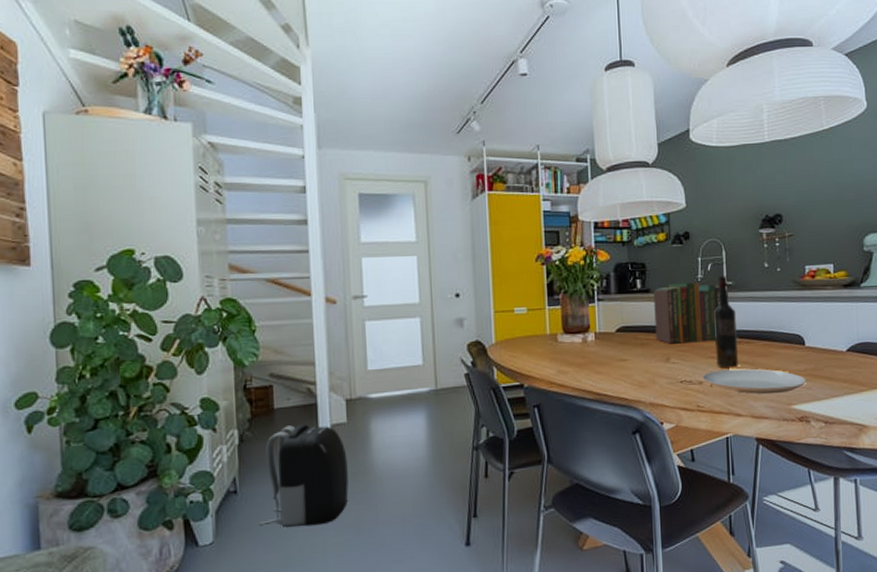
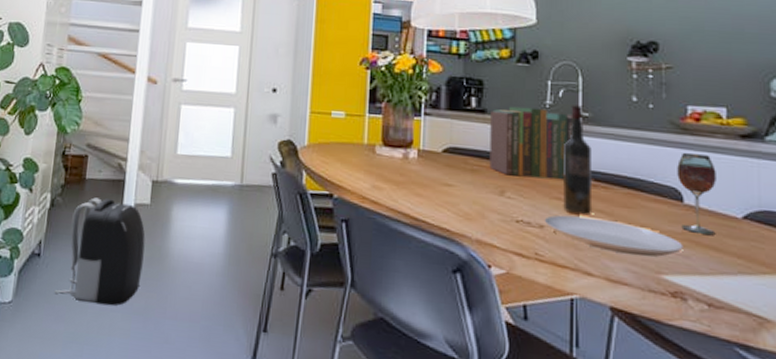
wineglass: none [799,304,828,368] -> present [677,152,716,235]

